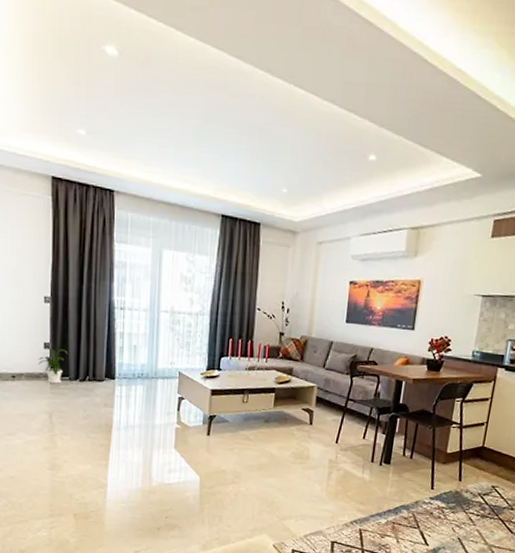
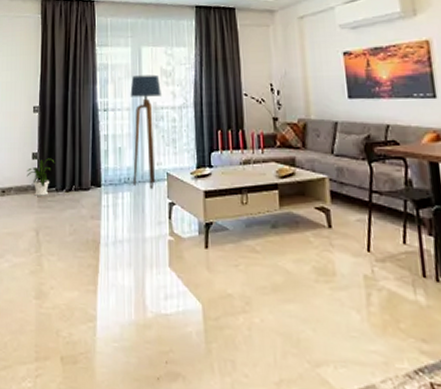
floor lamp: none [147,278,180,384] -> present [130,74,161,188]

